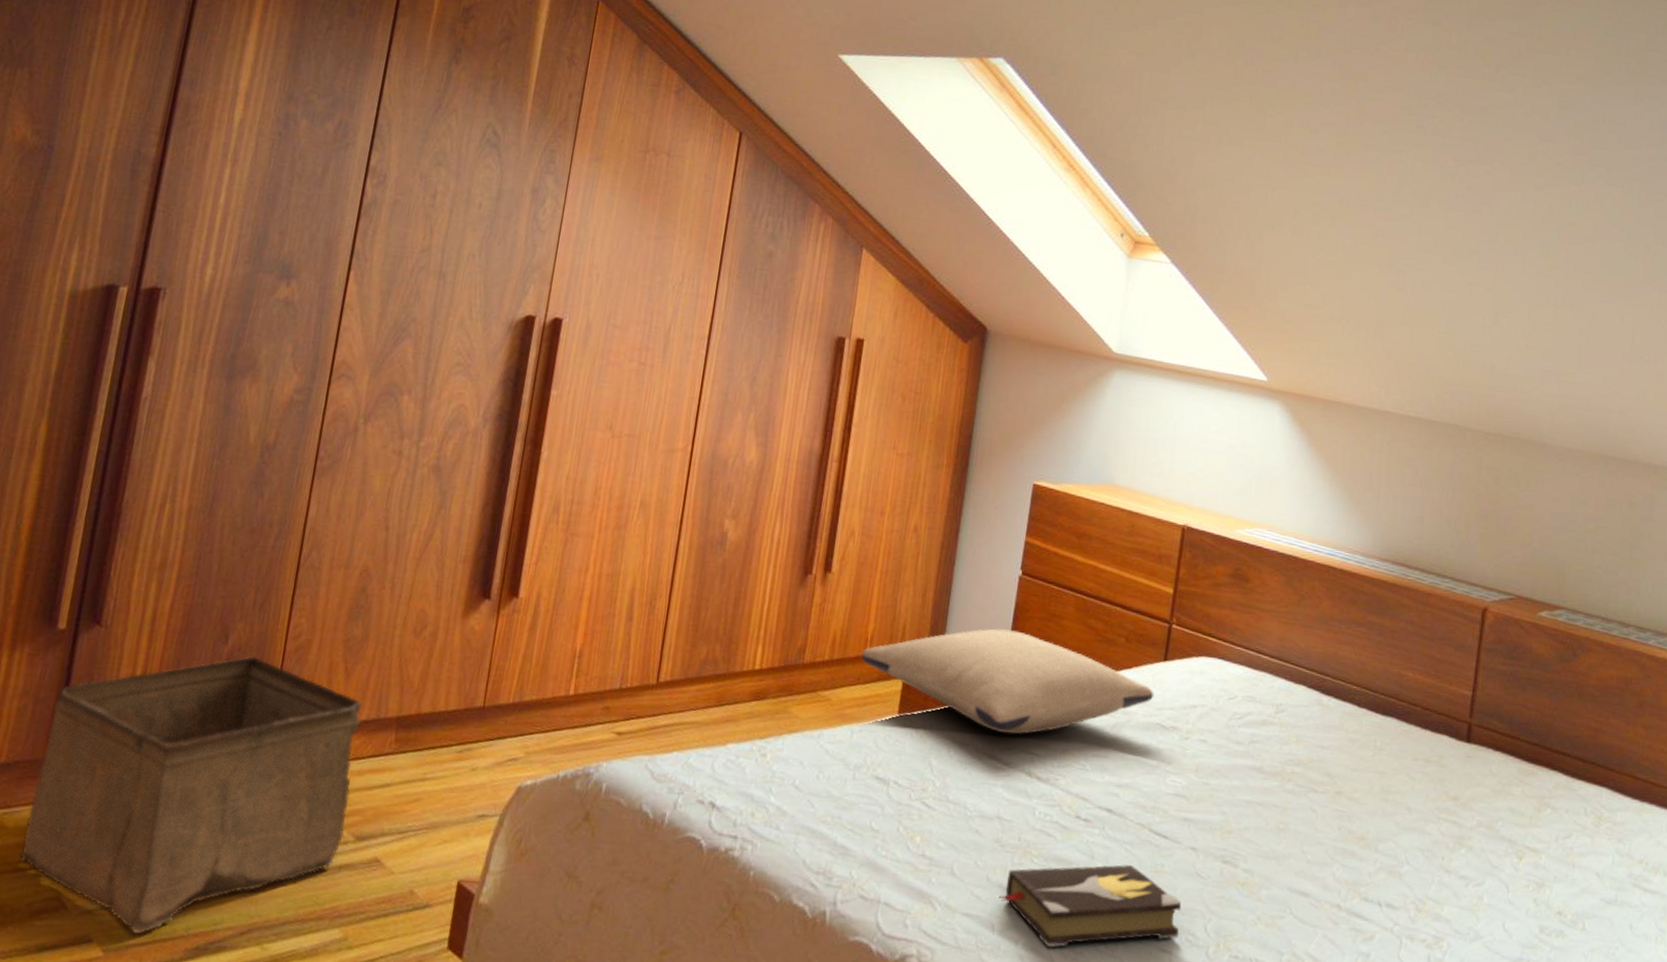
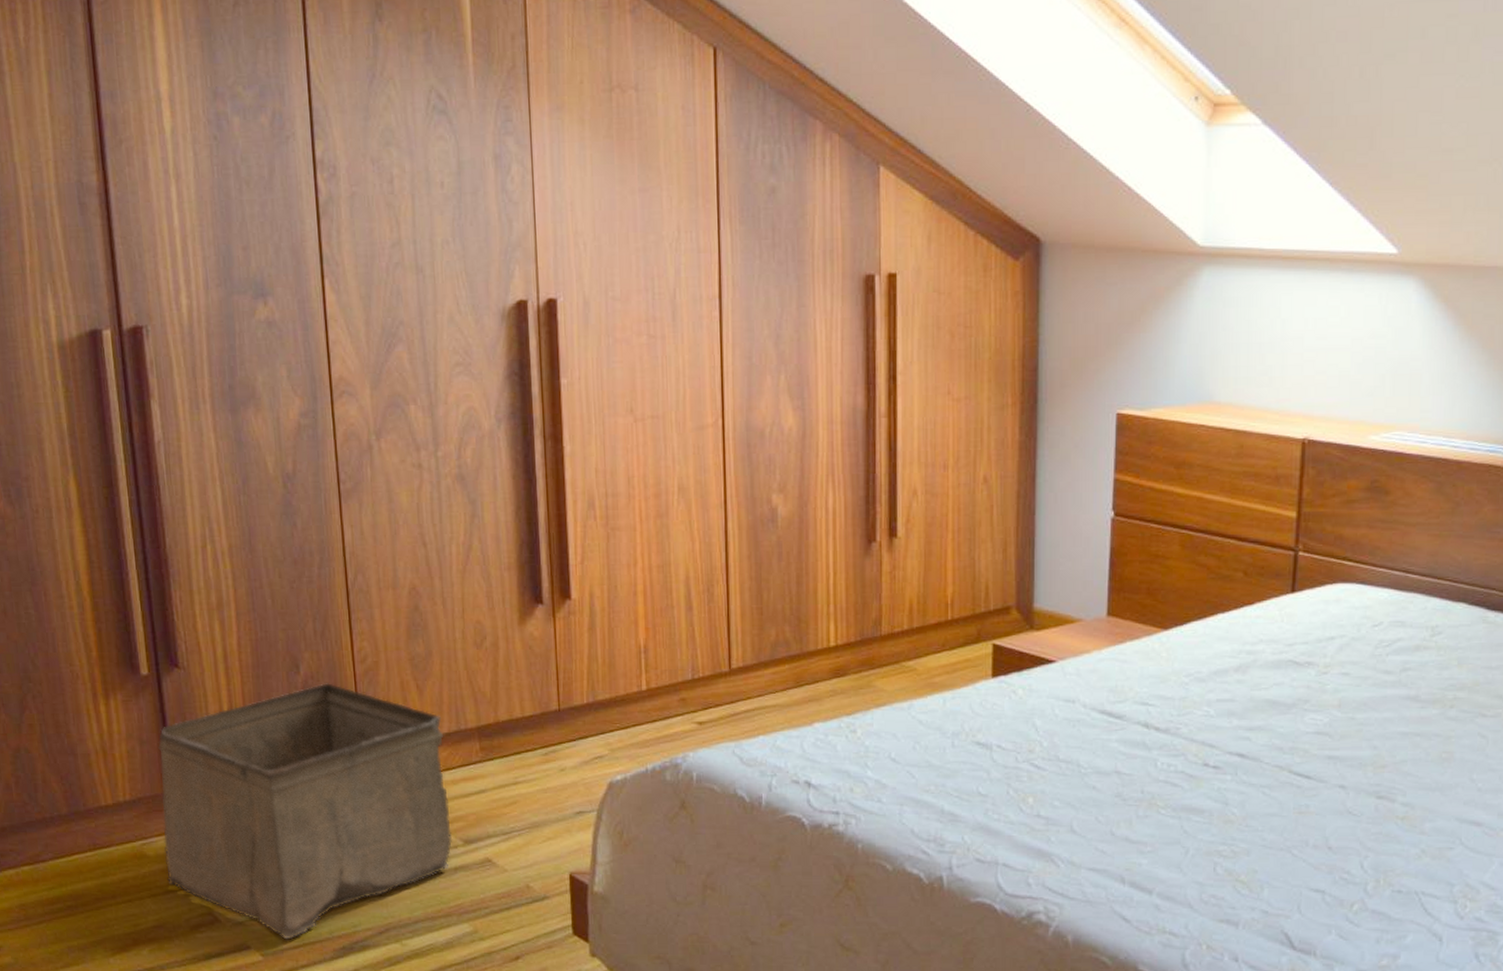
pillow: present [861,628,1154,735] -> none [943,577,1283,687]
hardback book: present [998,865,1182,948] -> none [1125,809,1333,896]

